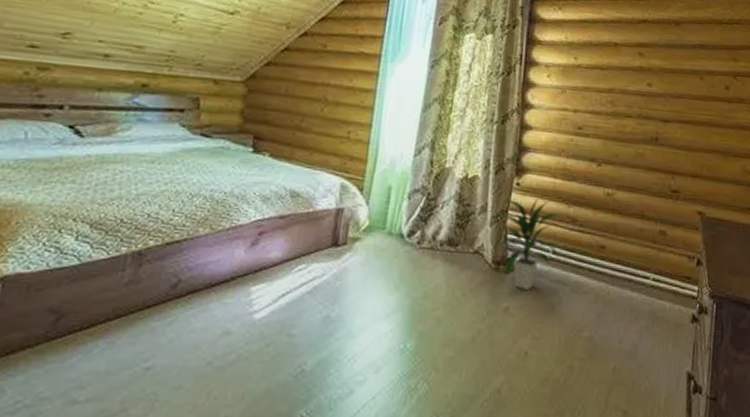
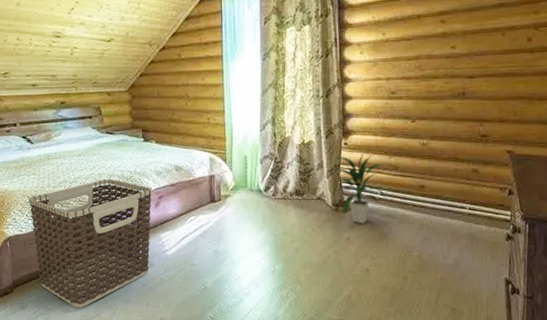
clothes hamper: none [38,199,252,396] -> present [29,179,152,307]

